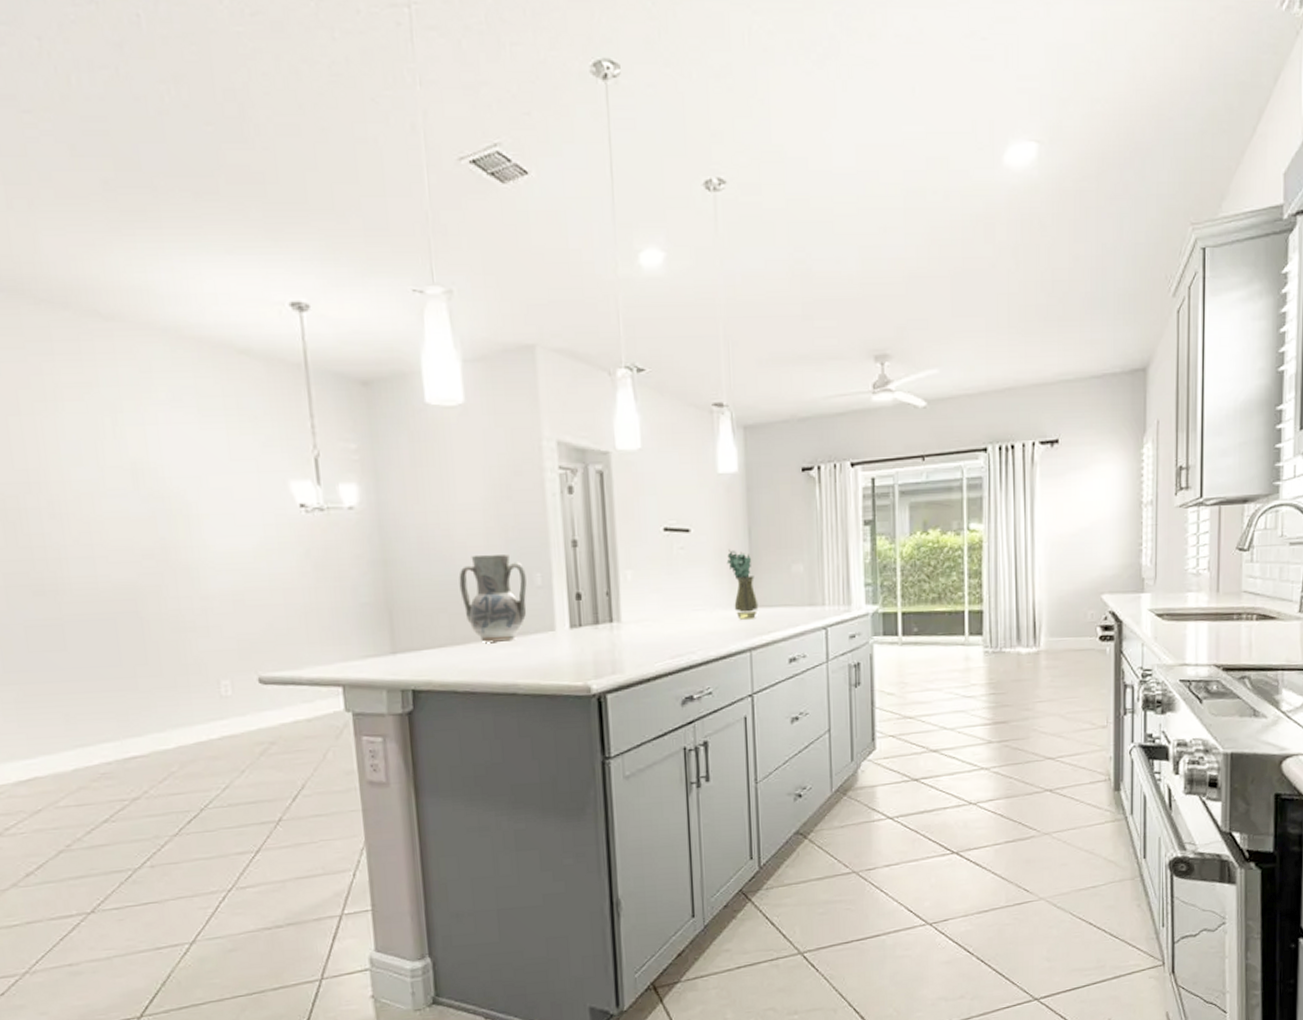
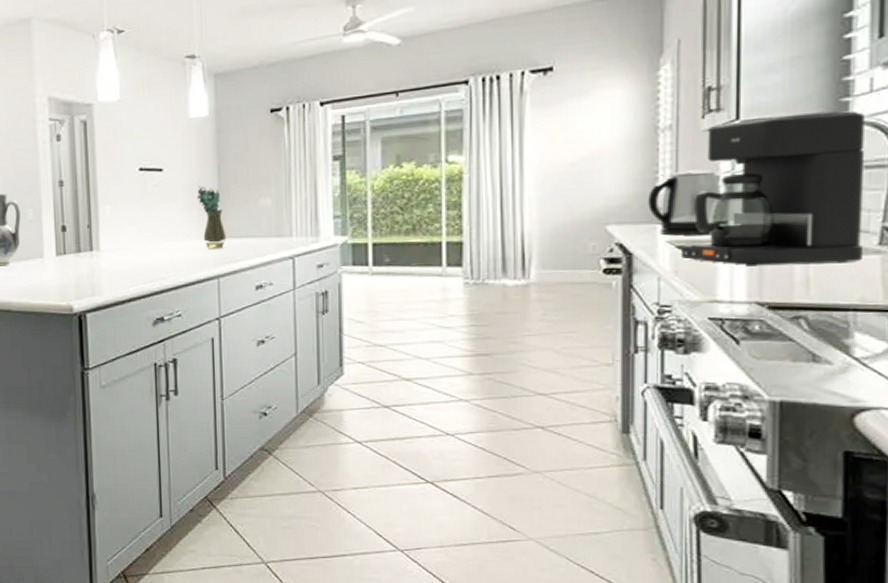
kettle: none [1134,542,1189,605] -> present [648,169,721,236]
coffee maker: none [1159,494,1290,632] -> present [680,112,865,267]

